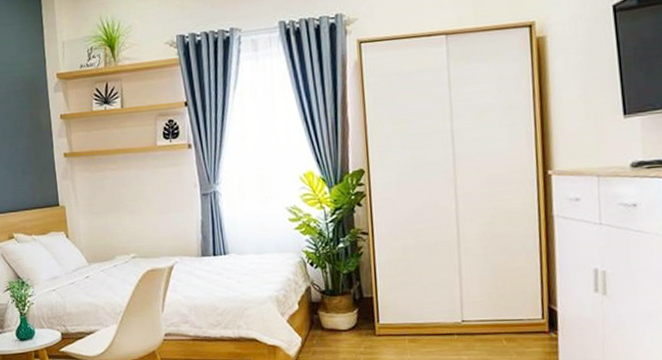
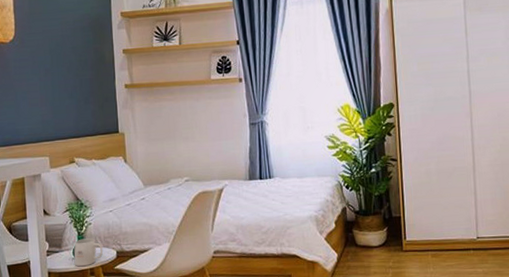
mug: none [16,319,48,349] -> present [73,238,103,267]

